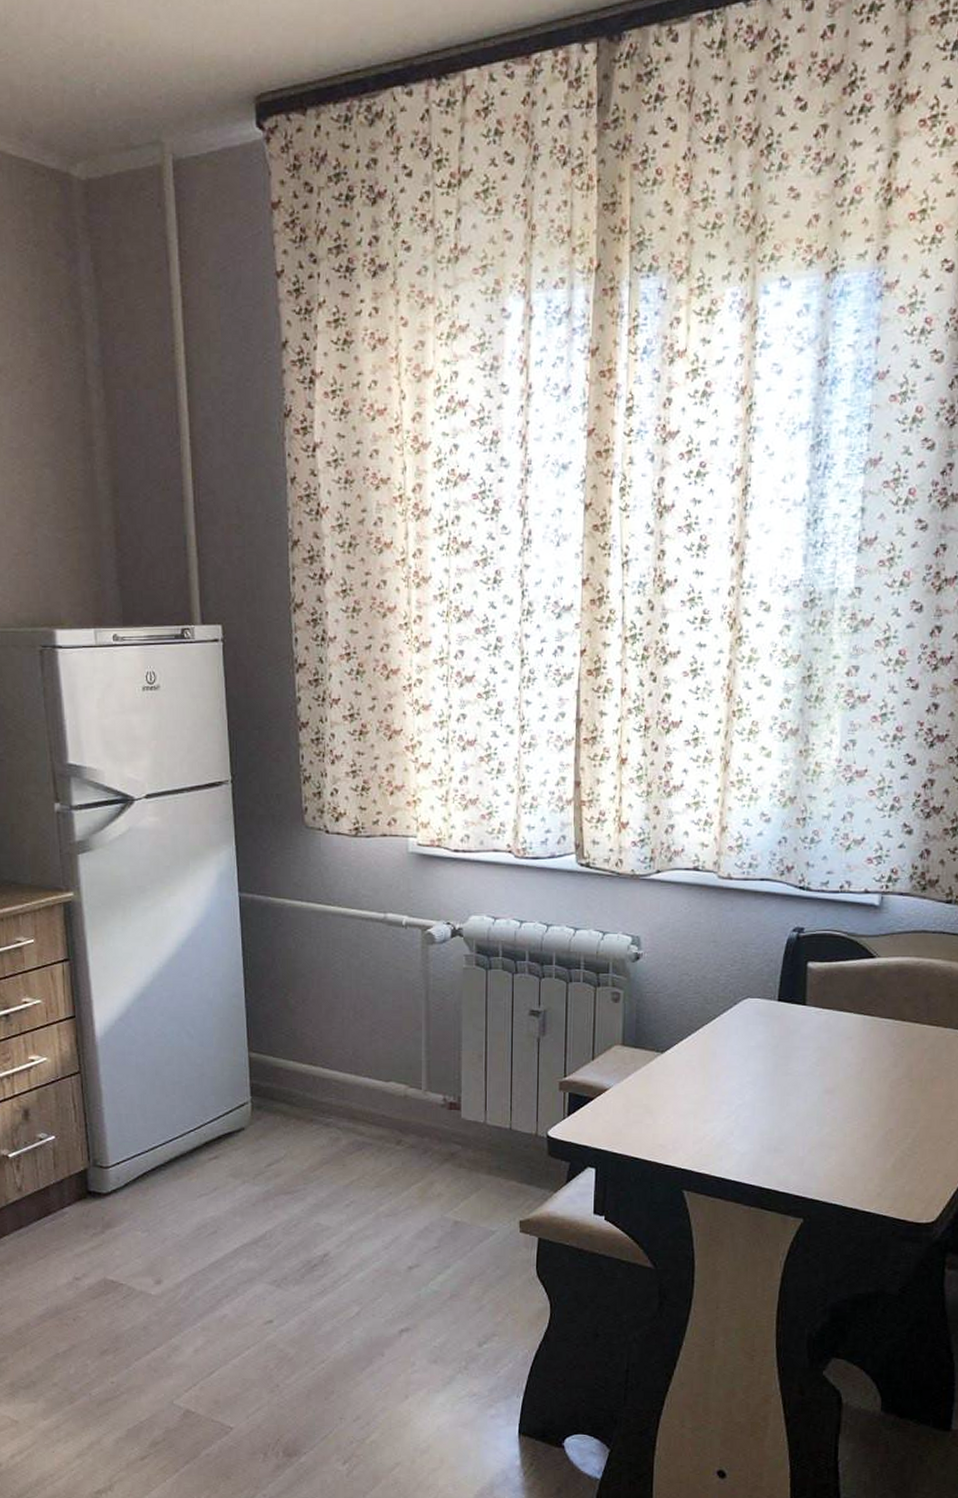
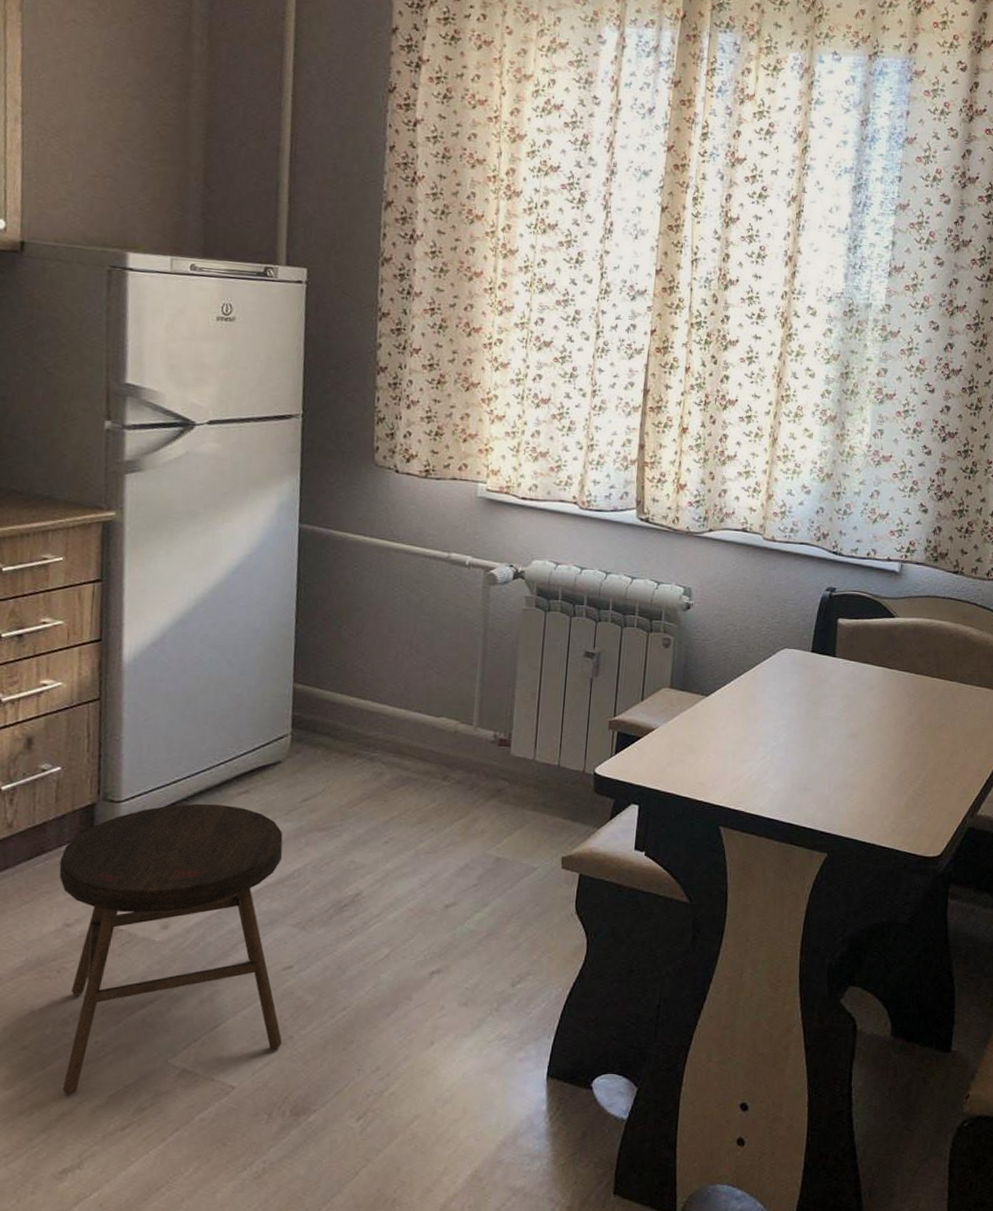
stool: none [64,1168,270,1427] -> present [59,803,283,1094]

